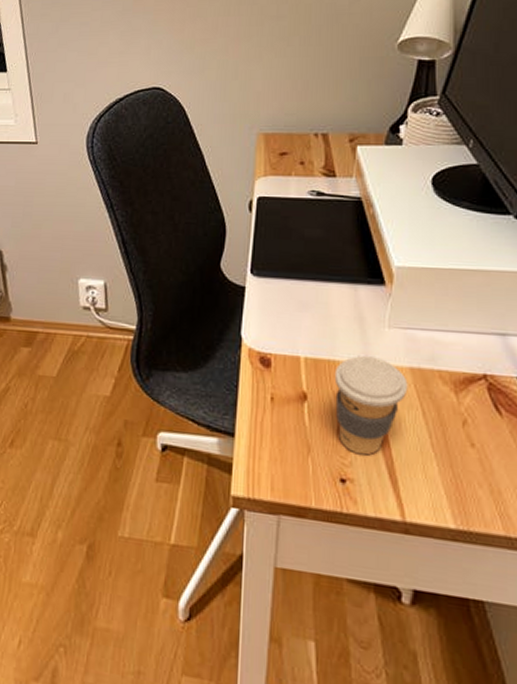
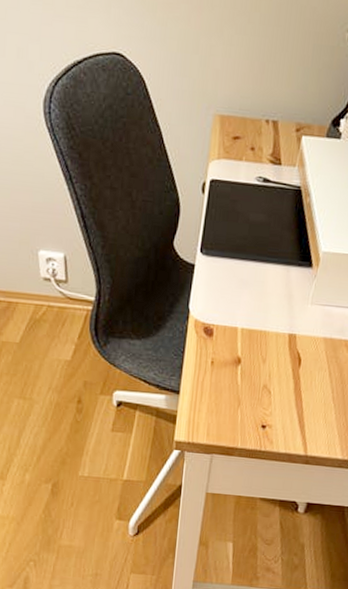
coffee cup: present [334,356,408,456] -> none [263,327,321,407]

